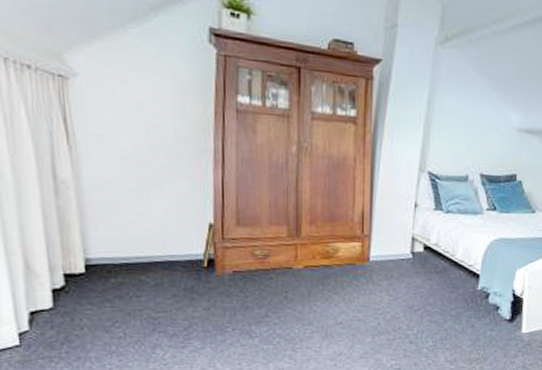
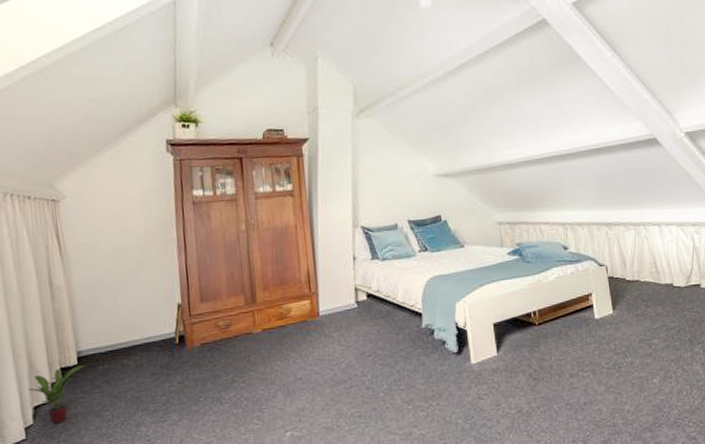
potted plant: none [22,273,94,334] -> present [27,365,85,424]

